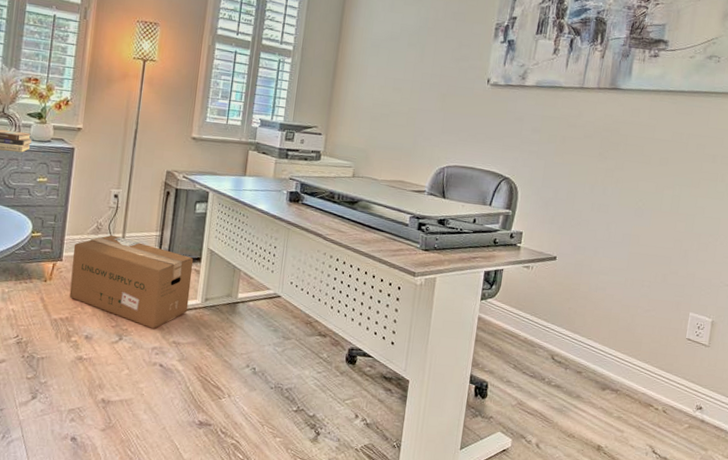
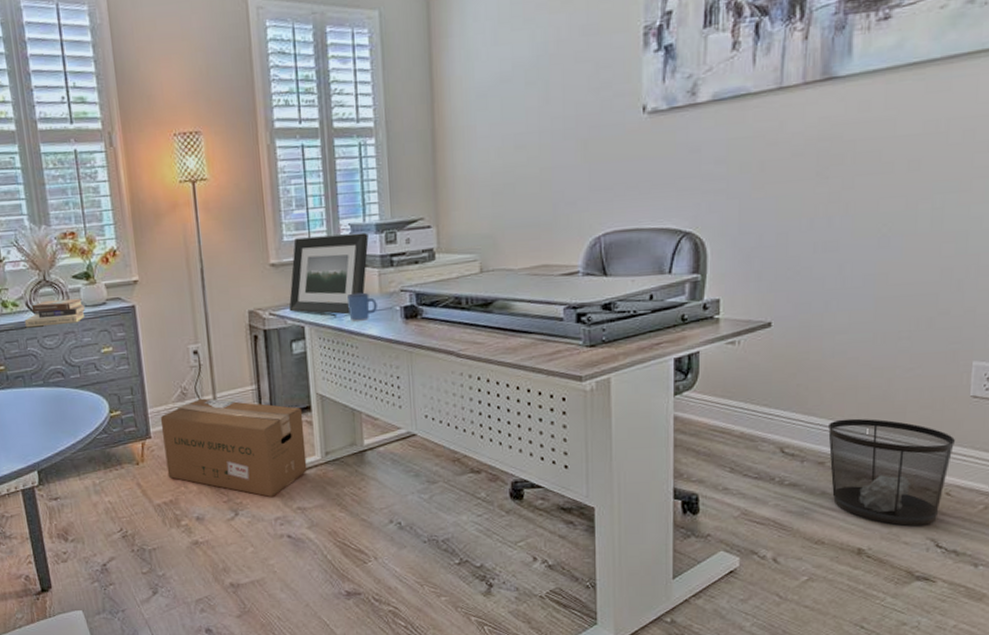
picture frame: none [199,121,273,190] -> present [289,232,369,315]
mug: none [246,173,270,198] -> present [348,292,377,322]
waste bin: none [584,340,673,434] -> present [828,418,955,526]

